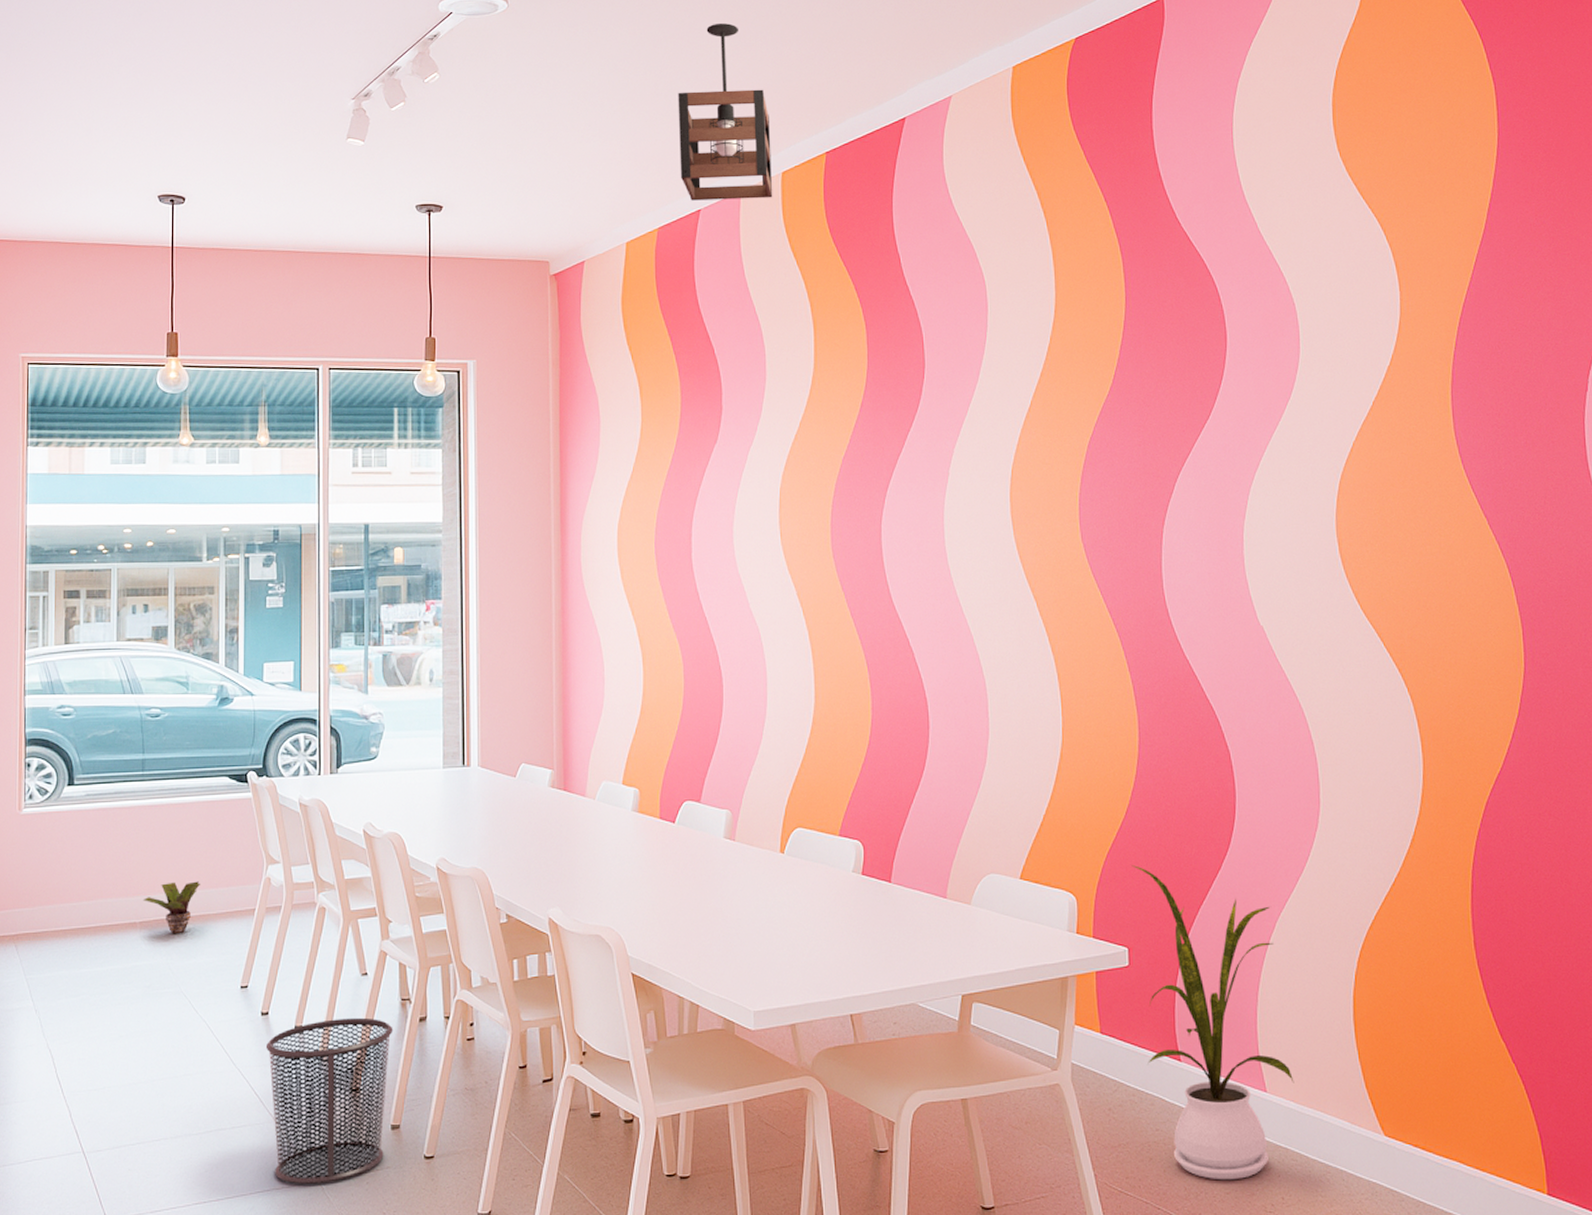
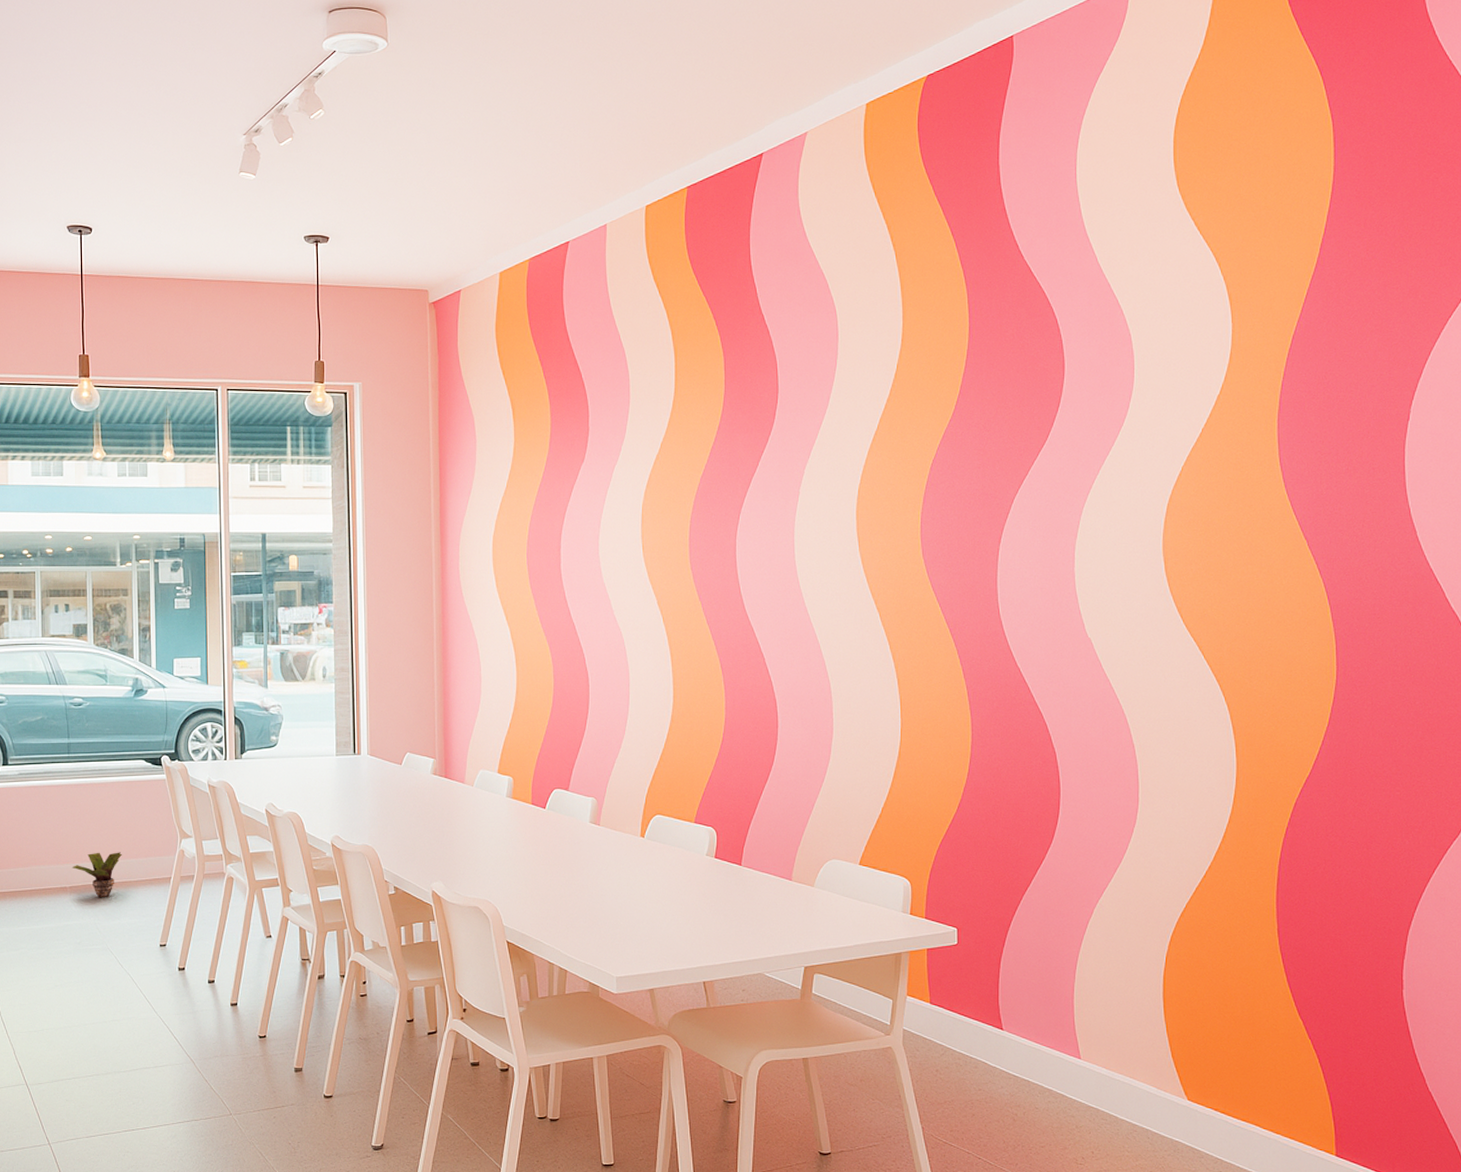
waste bin: present [265,1017,393,1185] -> none [183,974,295,1118]
pendant light: present [678,23,773,201] -> none [548,61,637,233]
house plant: present [1131,865,1294,1181] -> none [962,854,1106,1136]

